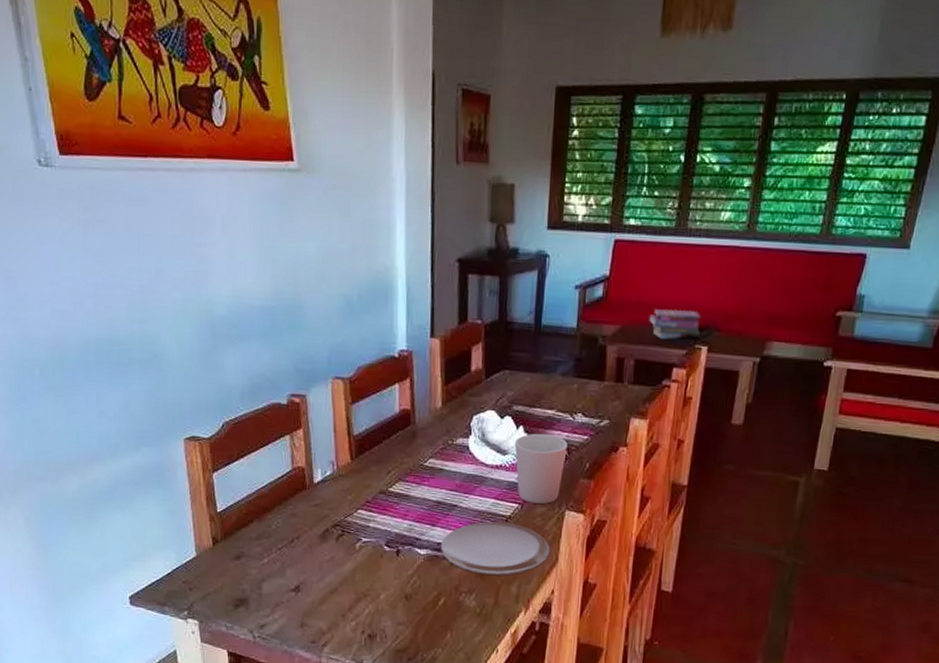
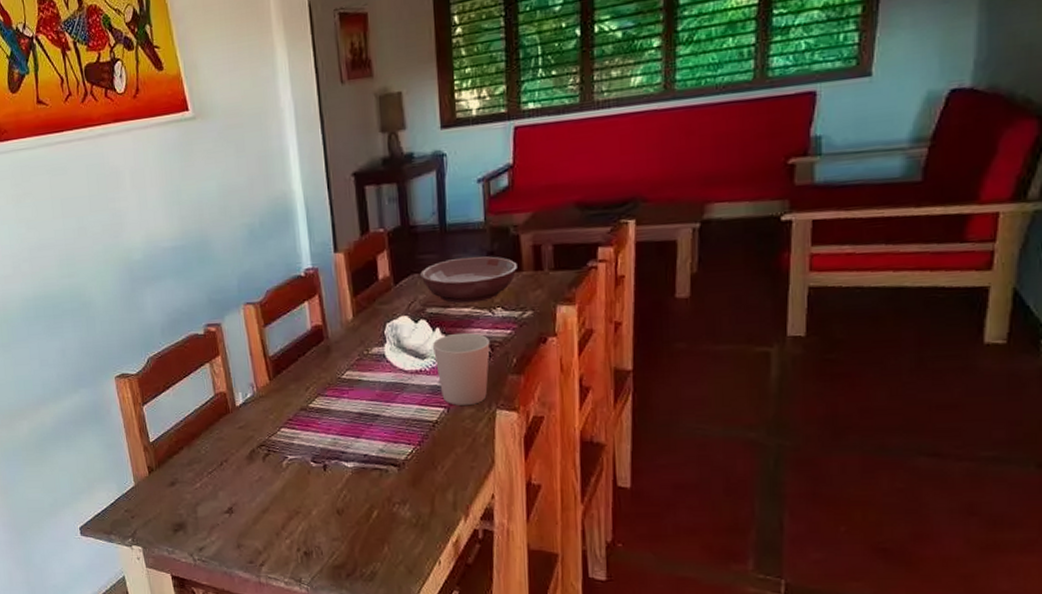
plate: present [441,521,550,577] -> none [368,428,485,484]
bowl: none [511,360,601,406] -> present [420,256,517,304]
books: present [649,308,701,341] -> none [563,184,624,221]

